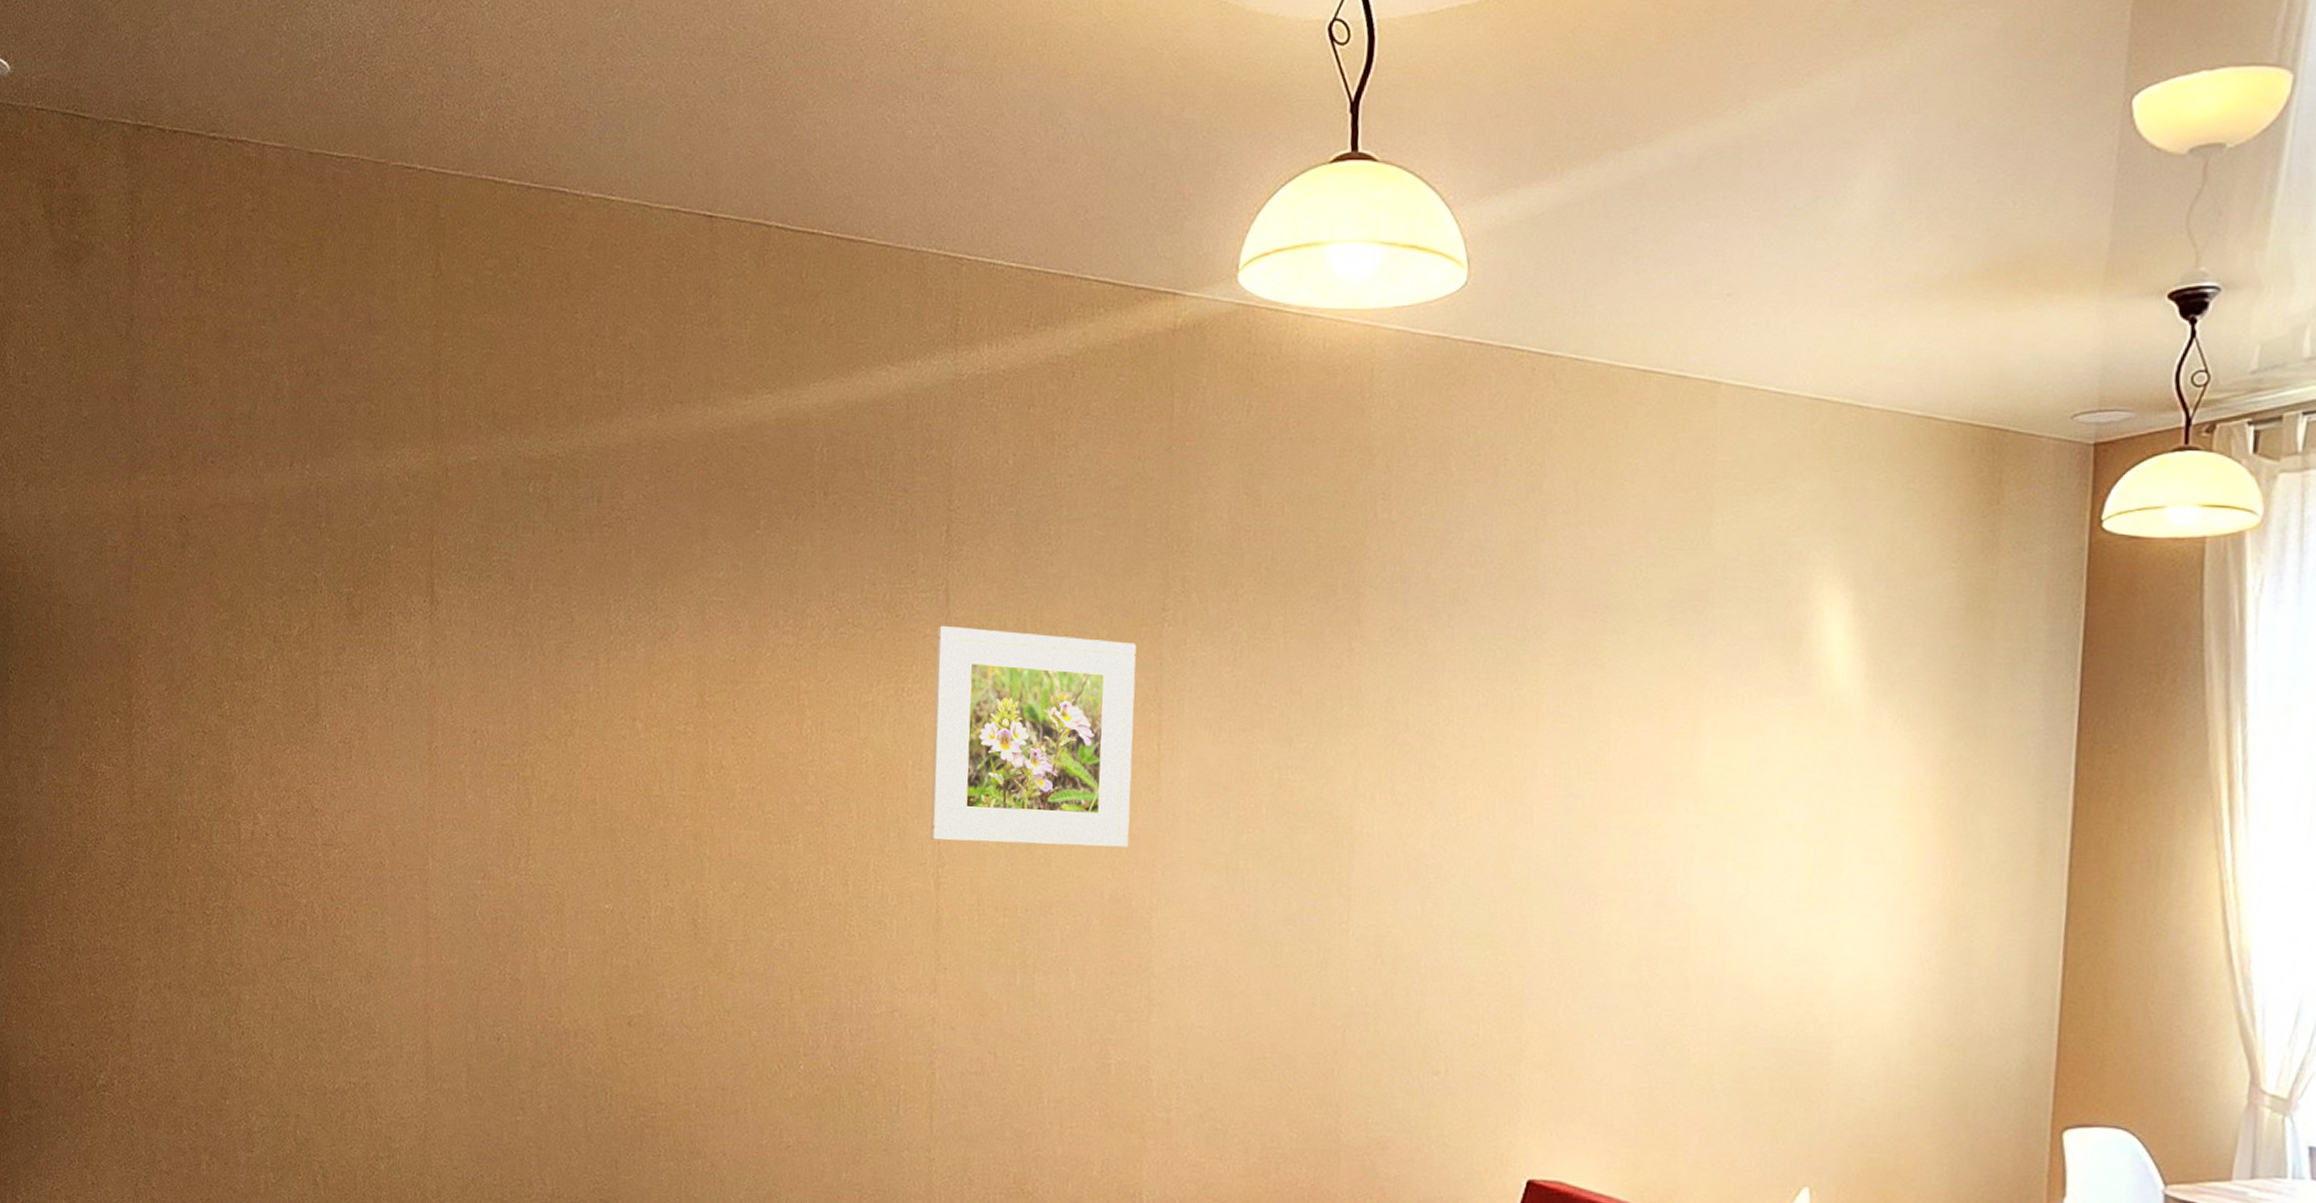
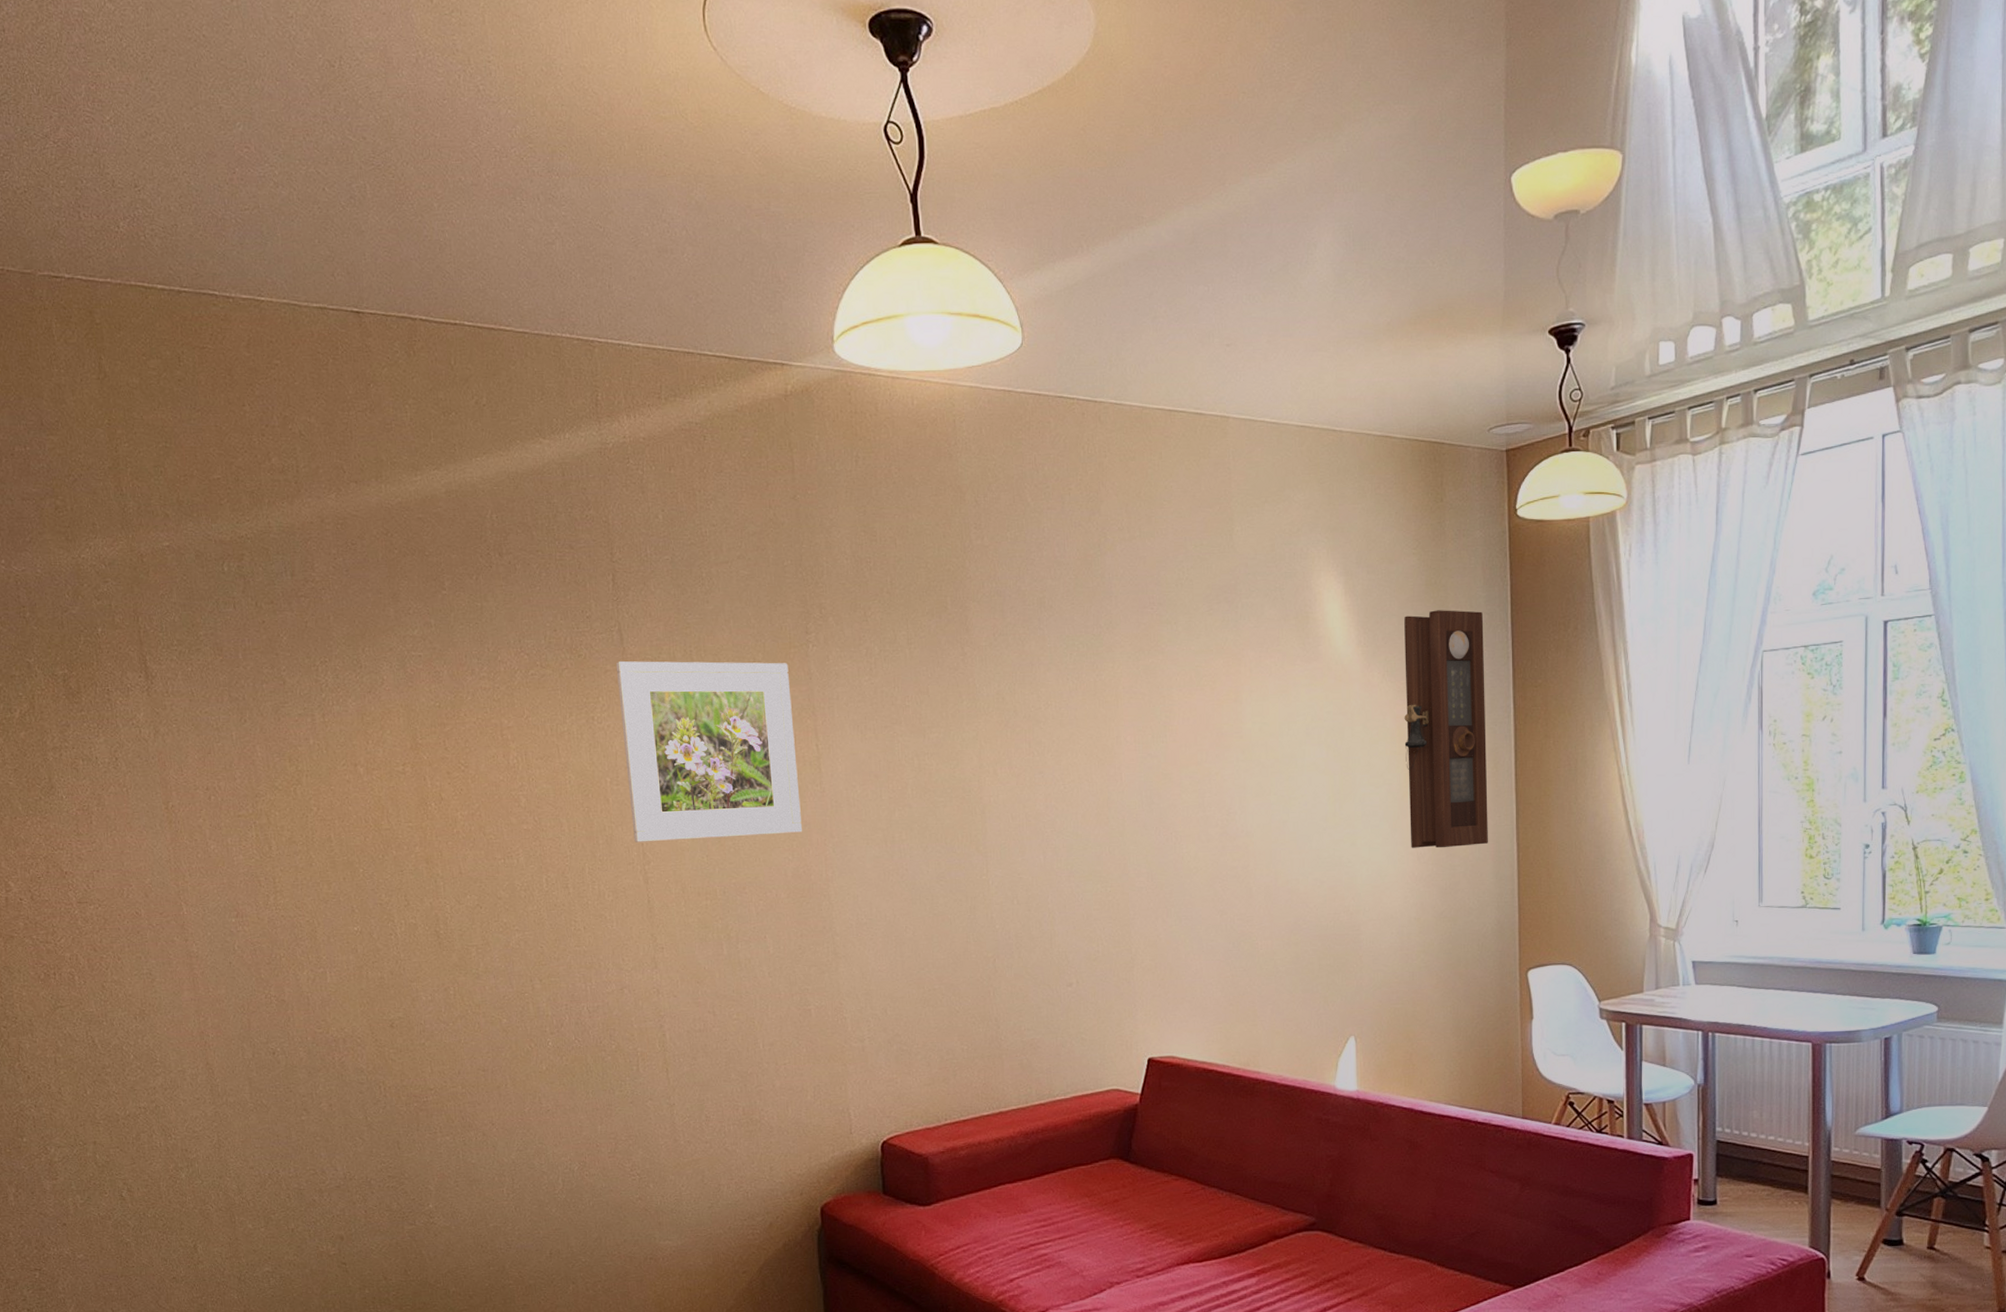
pendulum clock: none [1912,642,2043,955] -> present [1404,610,1488,848]

